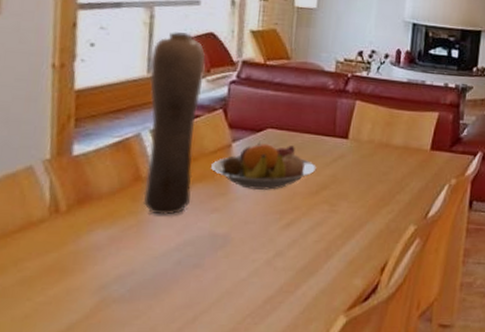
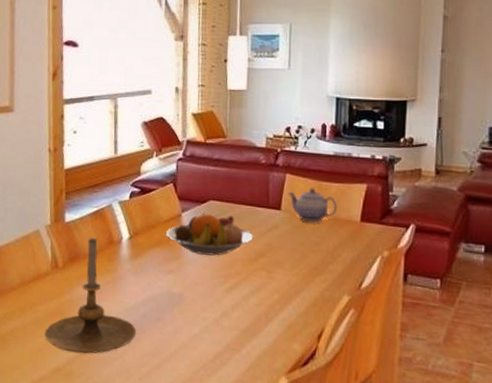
candle holder: none [35,173,167,316] -> present [44,237,137,354]
vase: present [143,31,206,215] -> none [116,117,158,274]
teapot: none [357,116,409,152] -> present [288,188,338,223]

